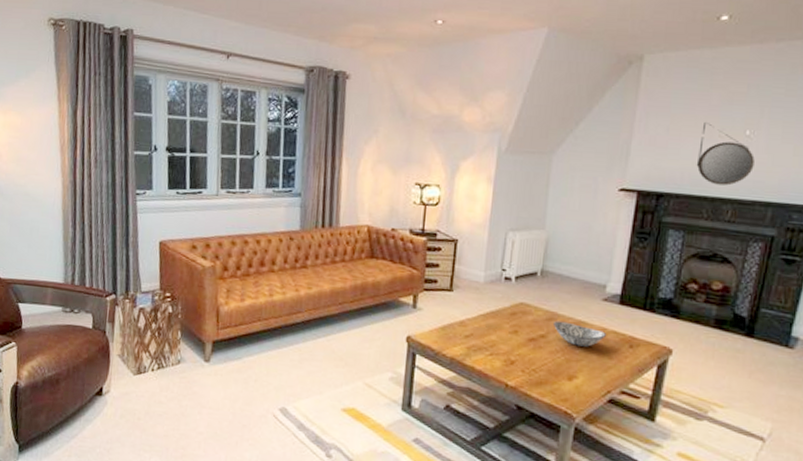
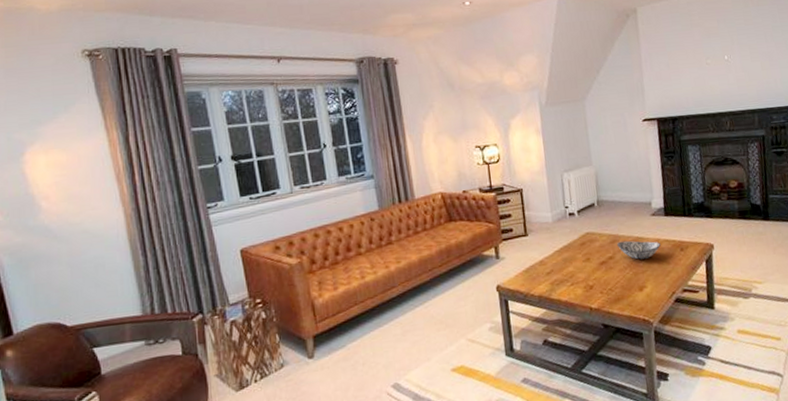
home mirror: present [696,122,755,186] -> none [693,54,737,103]

